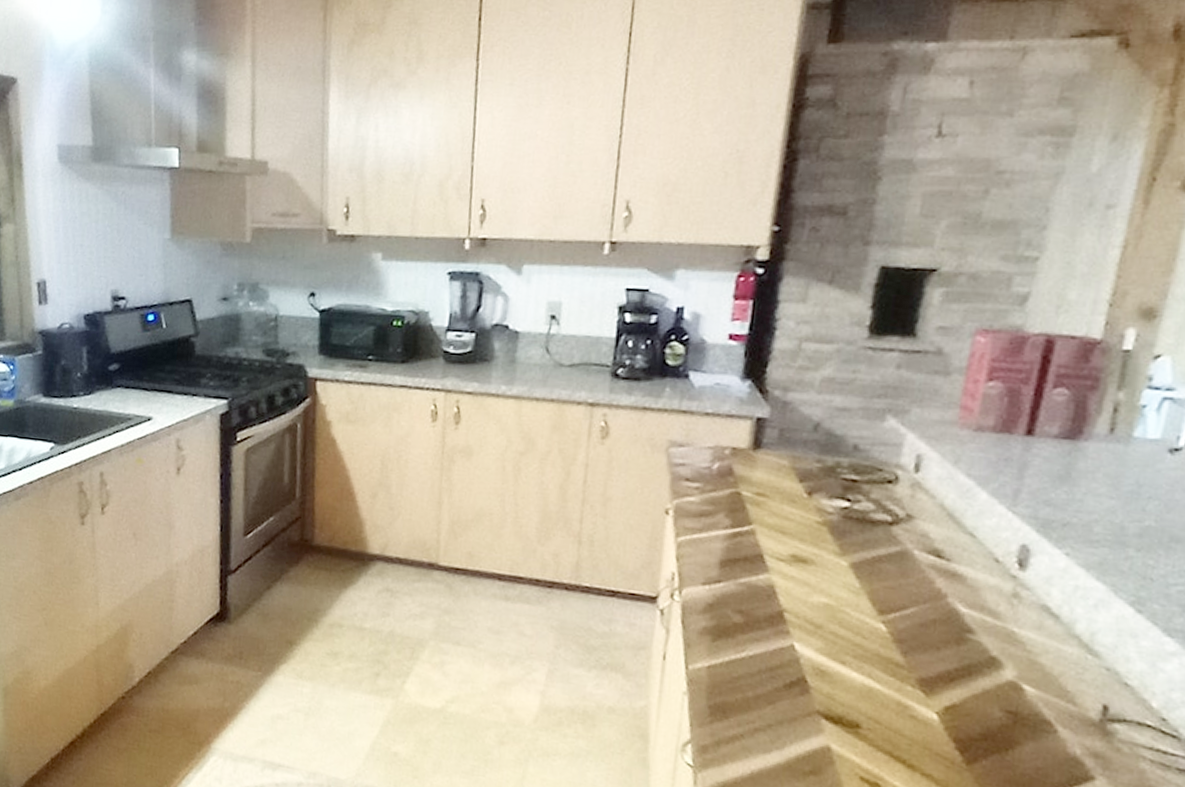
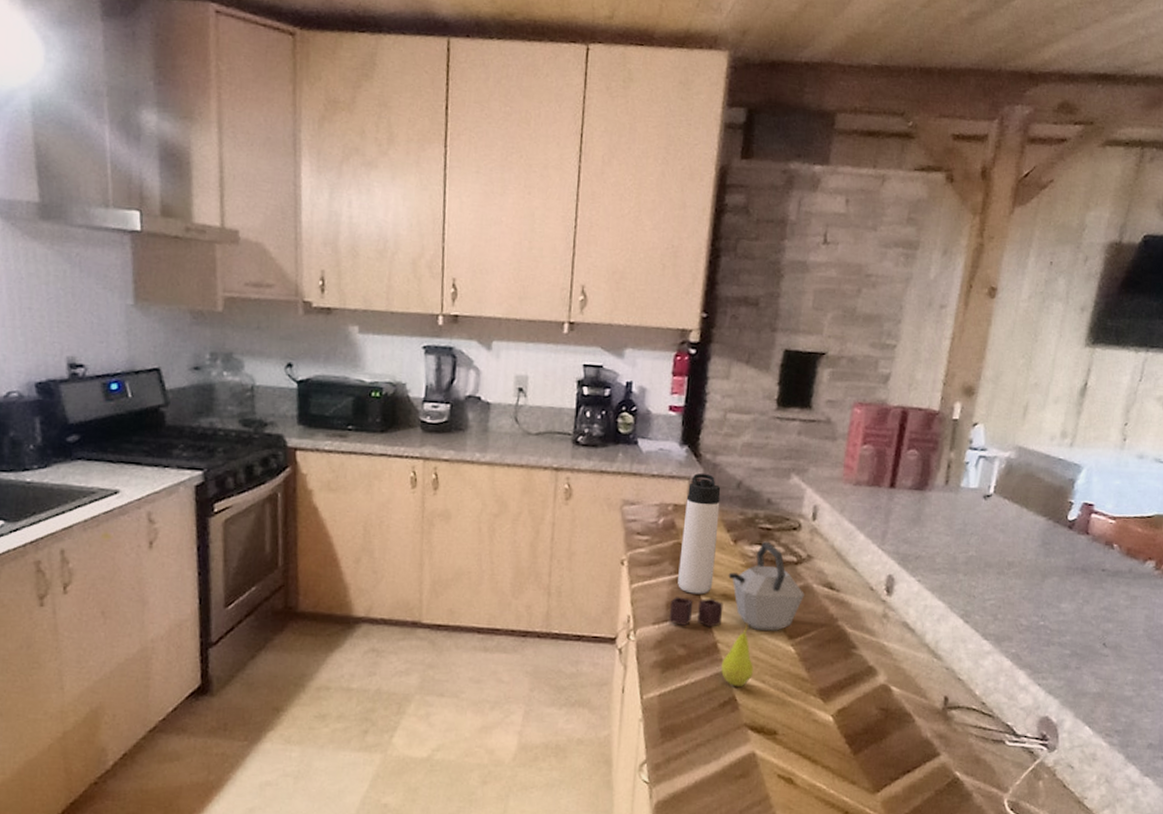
kettle: none [722,495,901,604] -> present [668,541,804,631]
thermos bottle: none [735,412,793,554] -> present [678,473,721,595]
fruit: none [788,590,831,667] -> present [721,622,754,688]

